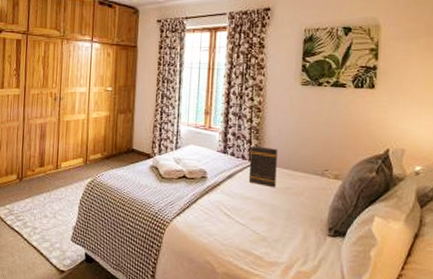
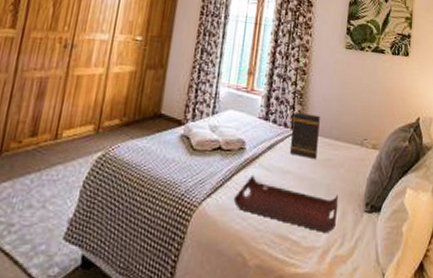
serving tray: none [199,199,300,251] -> present [233,175,339,232]

